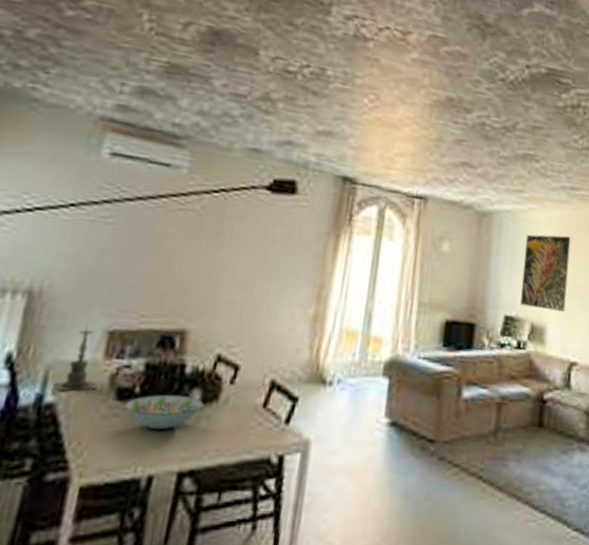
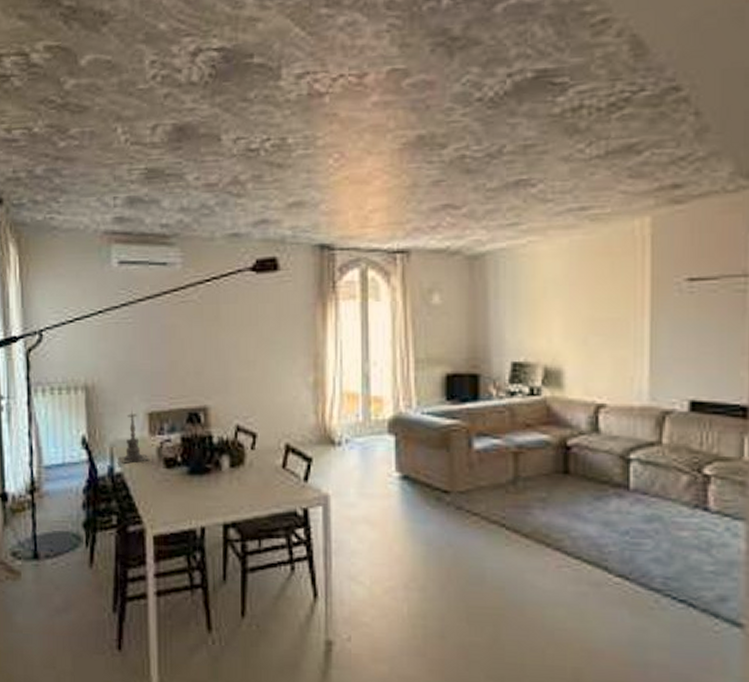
decorative bowl: present [124,394,204,431] -> none [172,461,232,491]
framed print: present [520,234,571,312] -> none [528,264,585,351]

